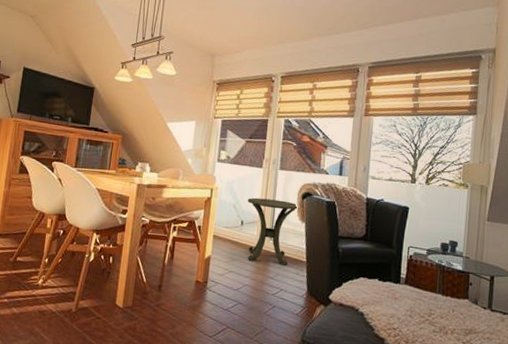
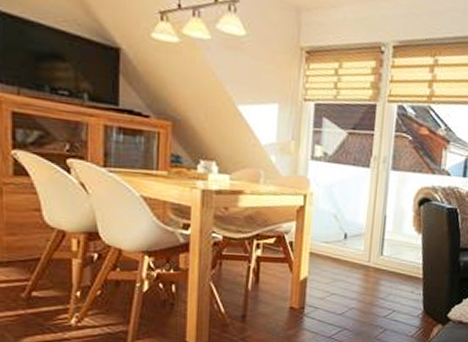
side table: present [247,197,299,266] -> none [351,205,415,284]

